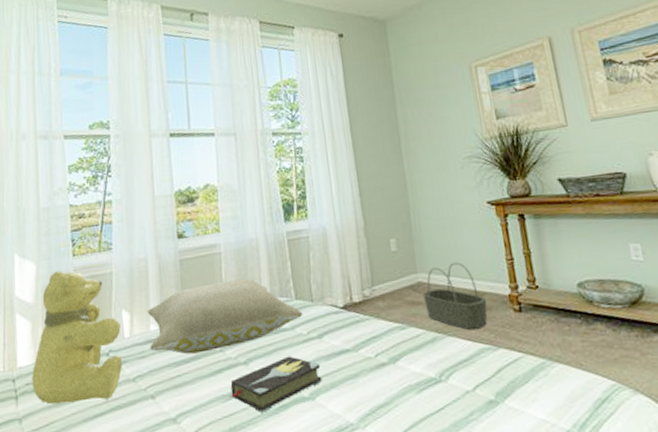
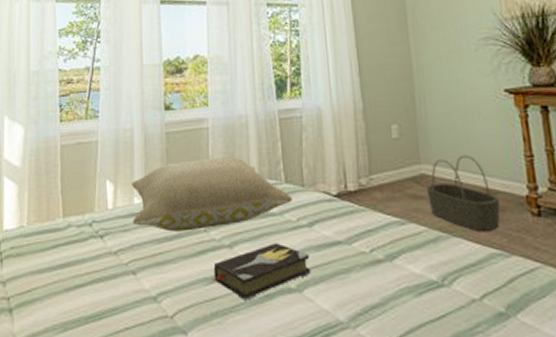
teddy bear: present [32,271,123,405] -> none [17,136,105,271]

